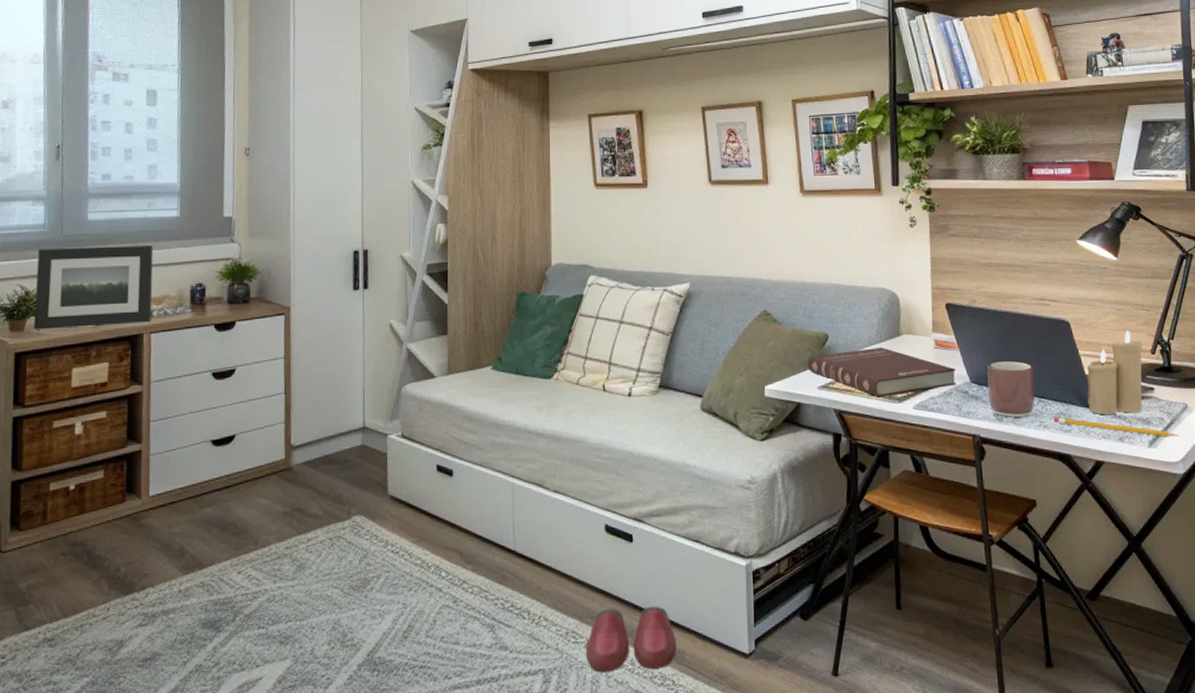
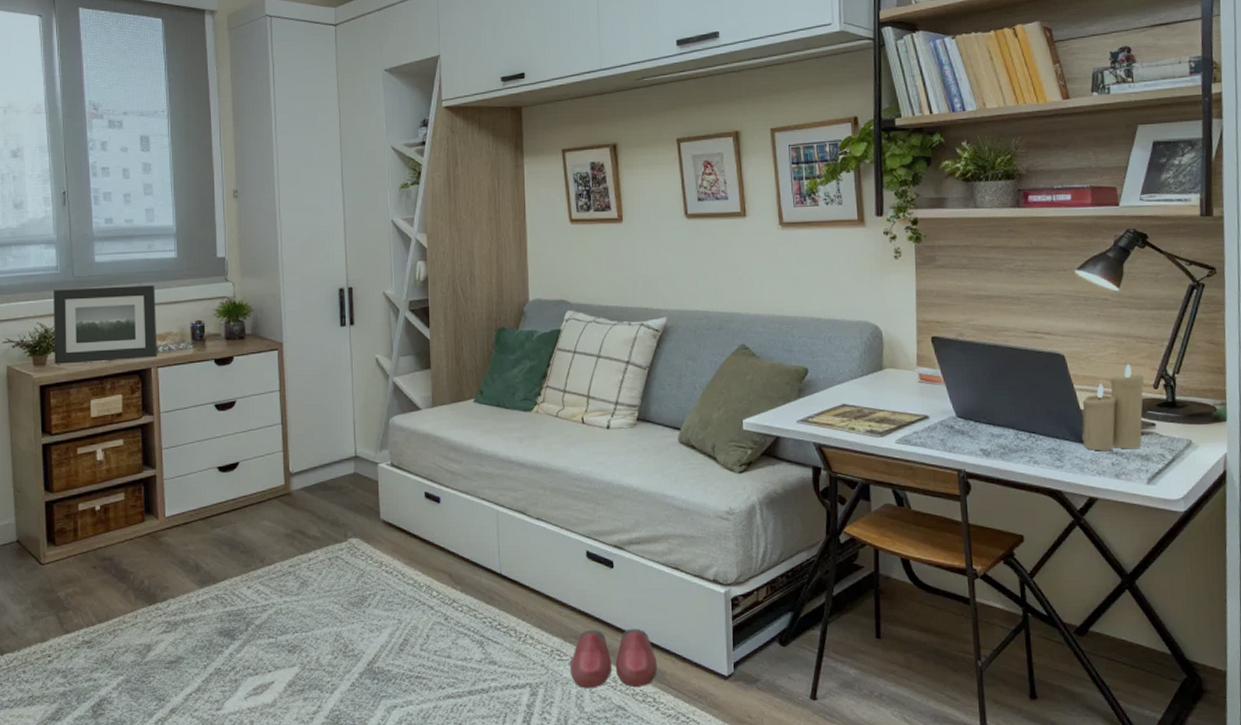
book: present [807,346,956,398] -> none [786,381,941,432]
mug: present [987,360,1035,418] -> none [974,395,1026,453]
pencil: present [1053,417,1179,437] -> none [1044,453,1182,474]

